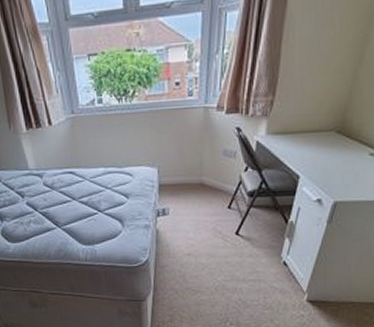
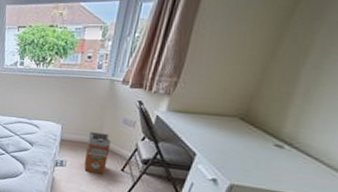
waste bin: none [188,170,214,216] -> present [84,132,111,174]

